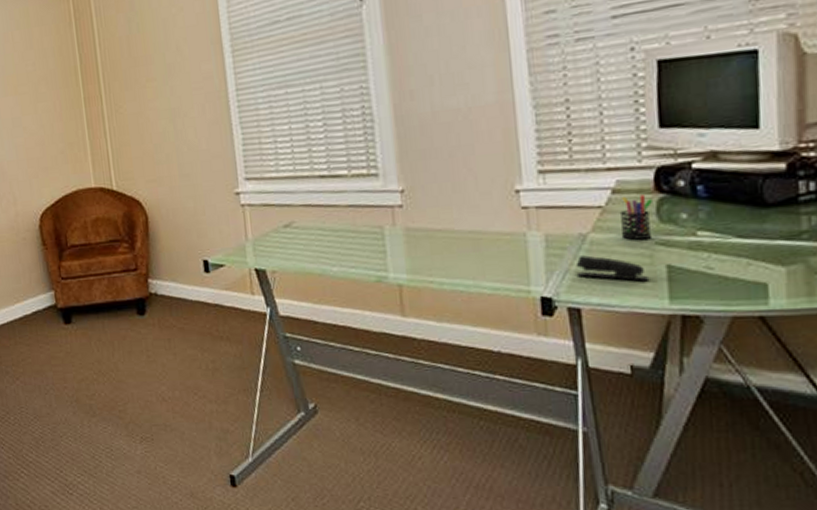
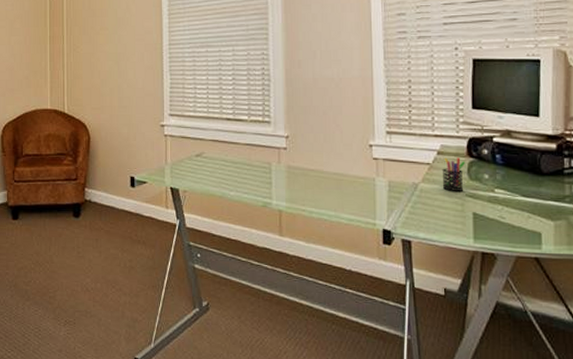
stapler: present [575,255,650,282] -> none [409,200,461,224]

